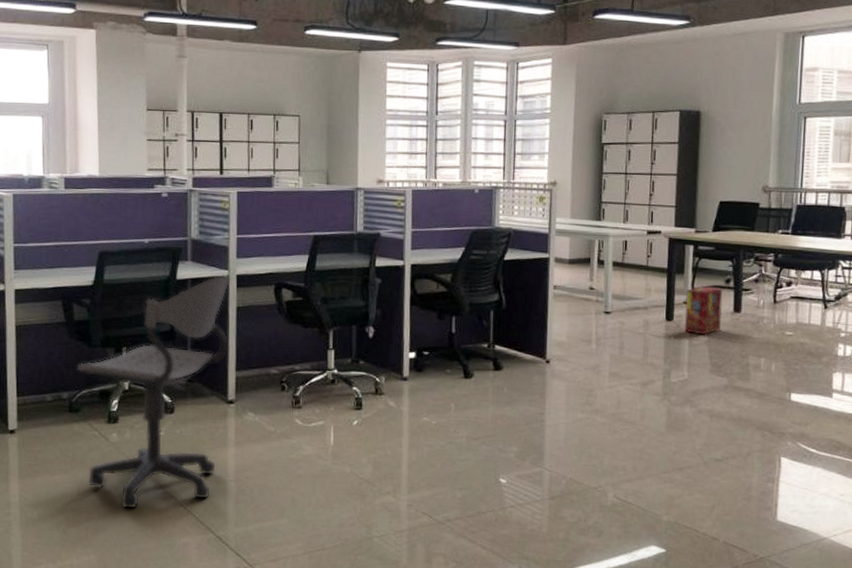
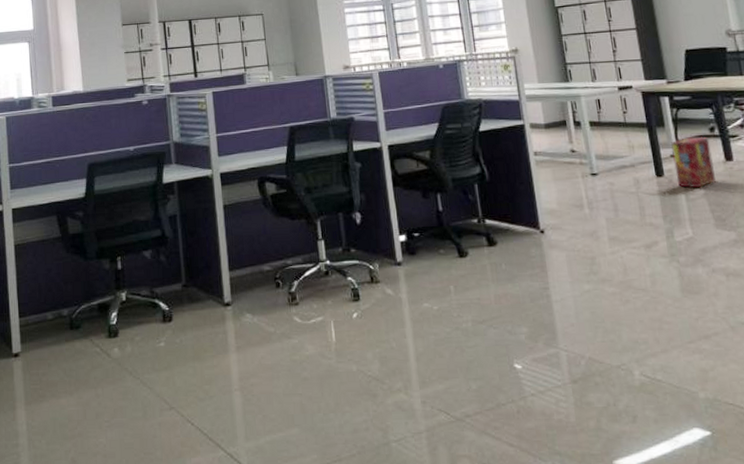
office chair: present [76,274,231,508] -> none [74,173,220,430]

